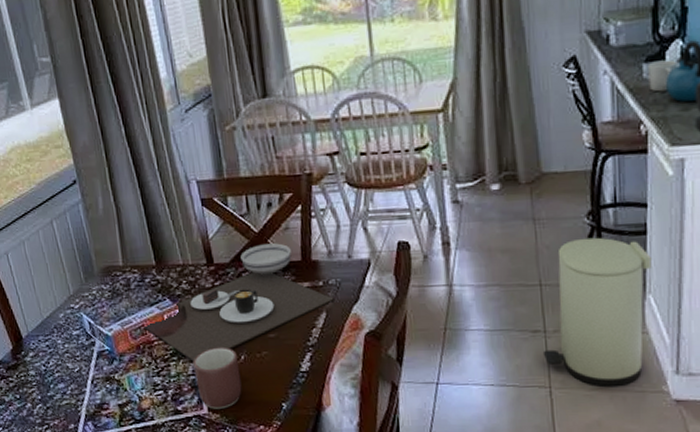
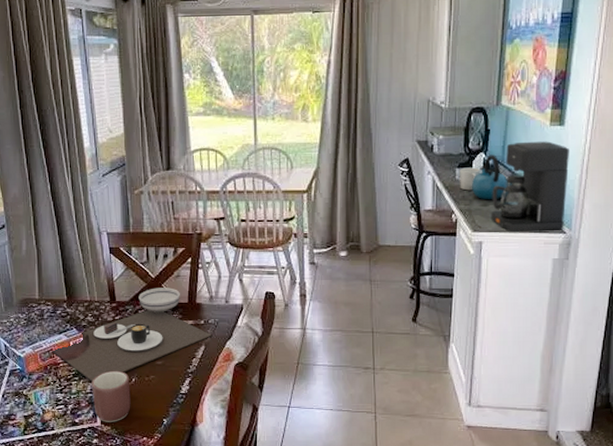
pedal bin: present [542,237,652,387] -> none [371,297,455,413]

